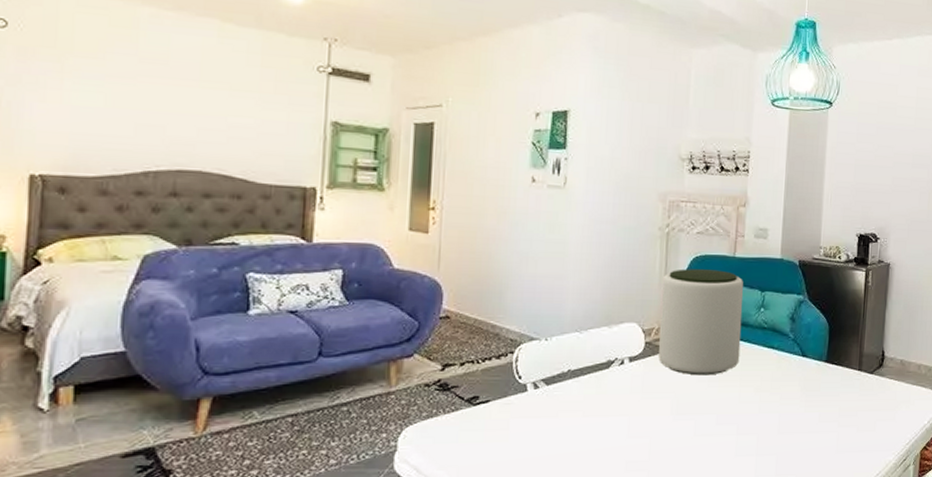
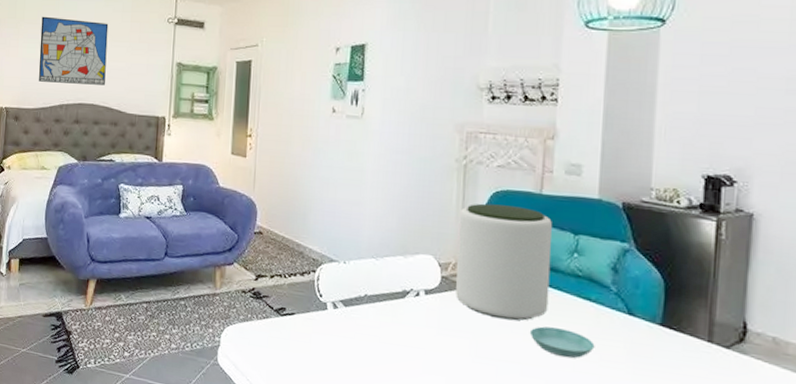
wall art: none [103,49,225,147] -> present [39,16,109,85]
saucer: none [724,377,777,402] -> present [529,326,595,359]

